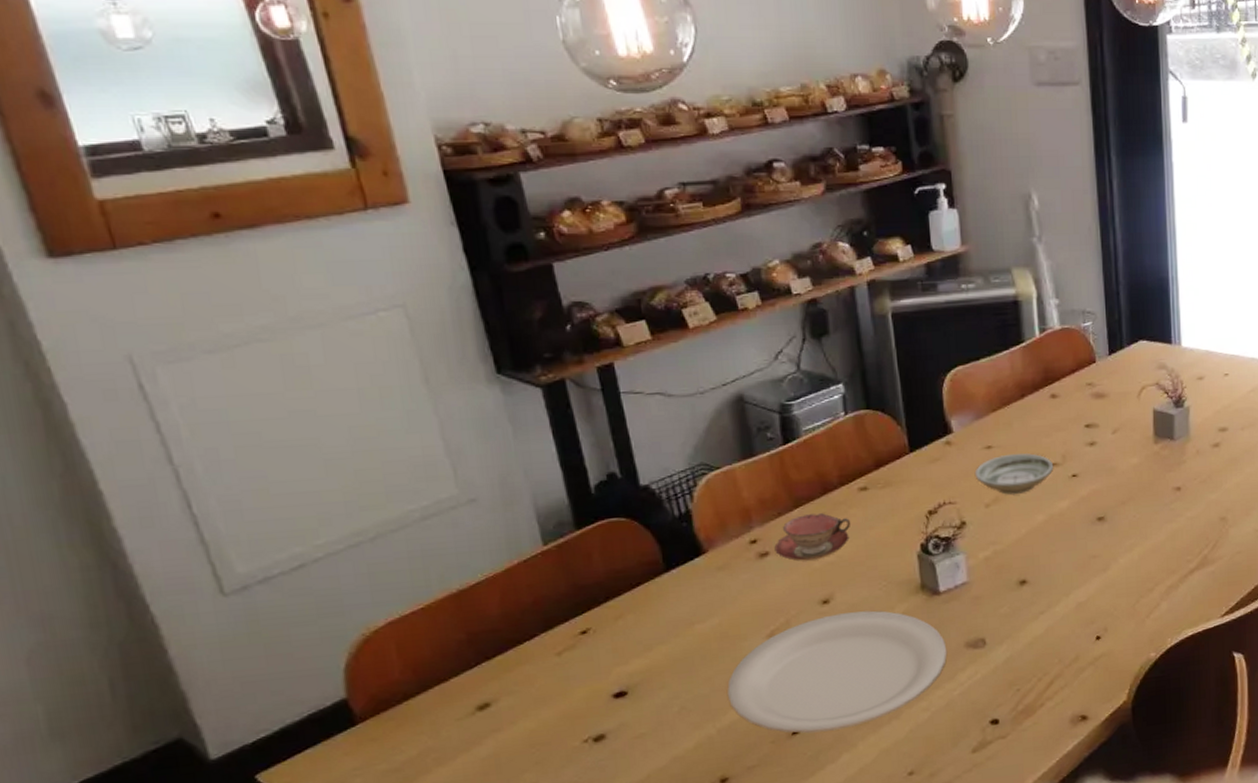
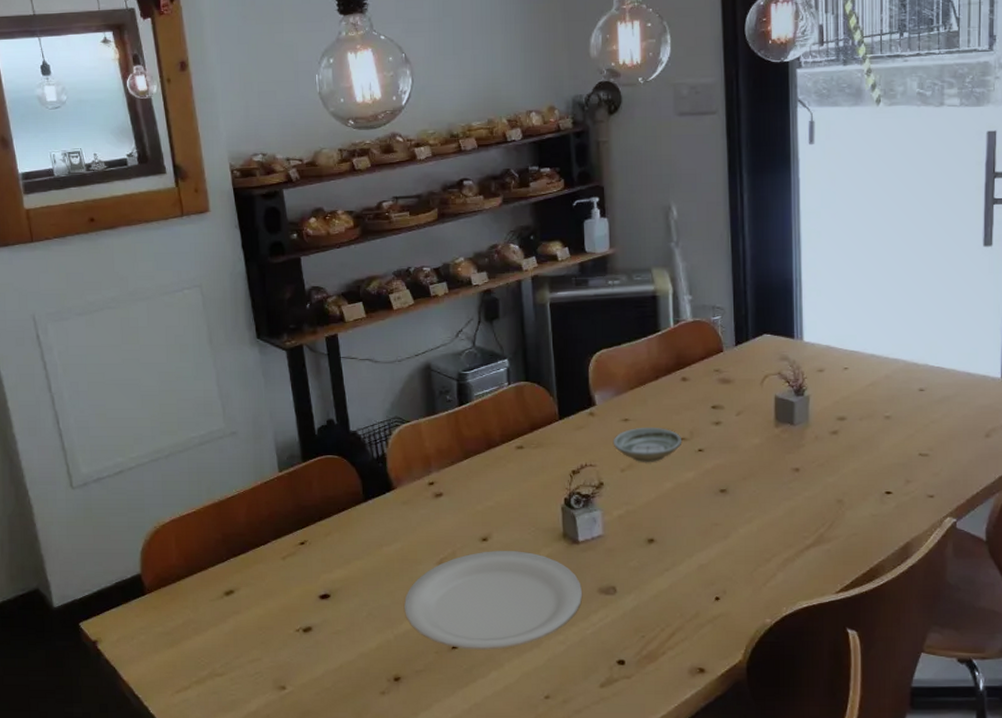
teacup: present [774,513,851,562] -> none [447,465,509,503]

